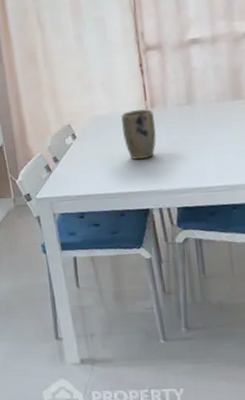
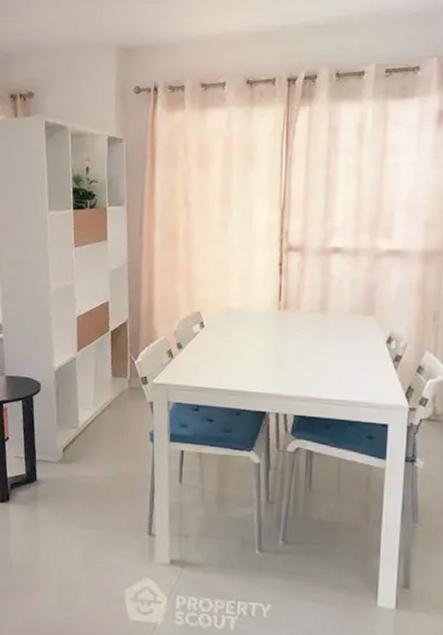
plant pot: present [121,109,157,160] -> none [252,309,286,361]

